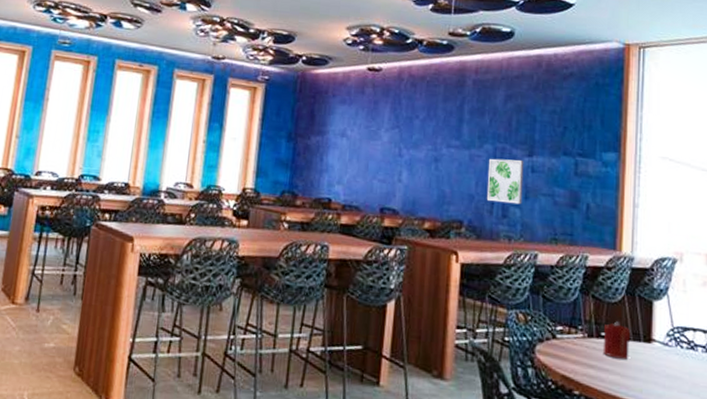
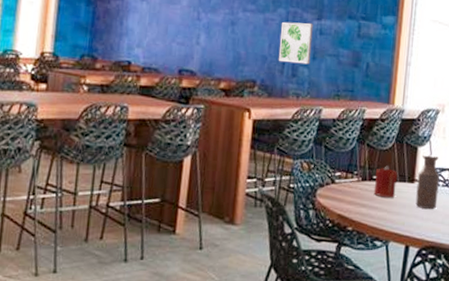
bottle: none [654,309,682,377] -> present [415,153,440,210]

